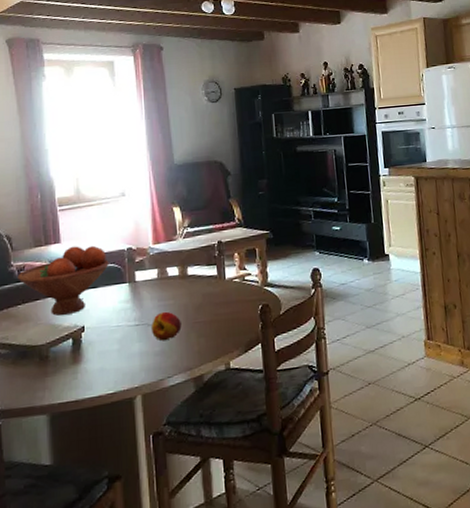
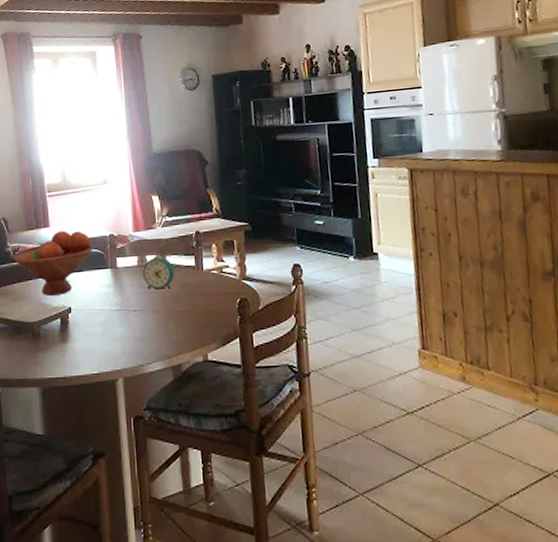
fruit: present [150,311,182,341] -> none [131,298,161,328]
alarm clock: none [163,266,196,301] -> present [143,255,174,289]

